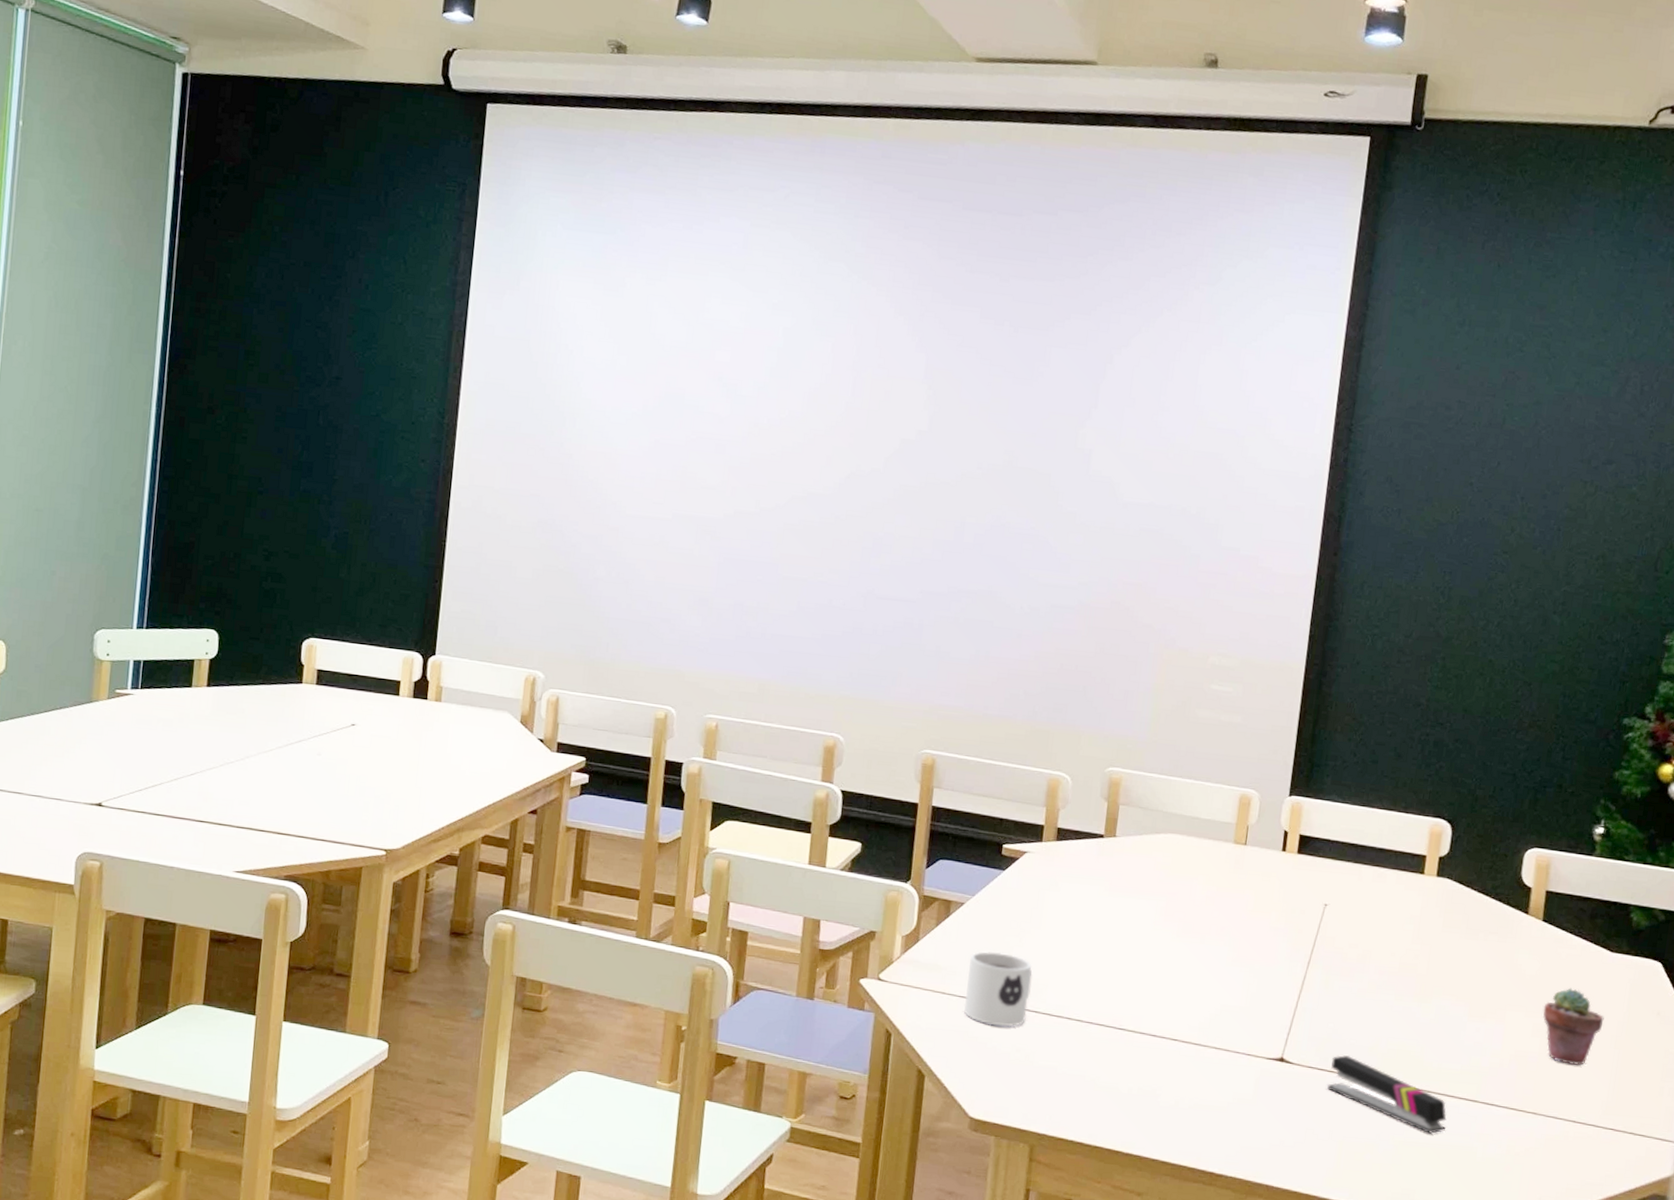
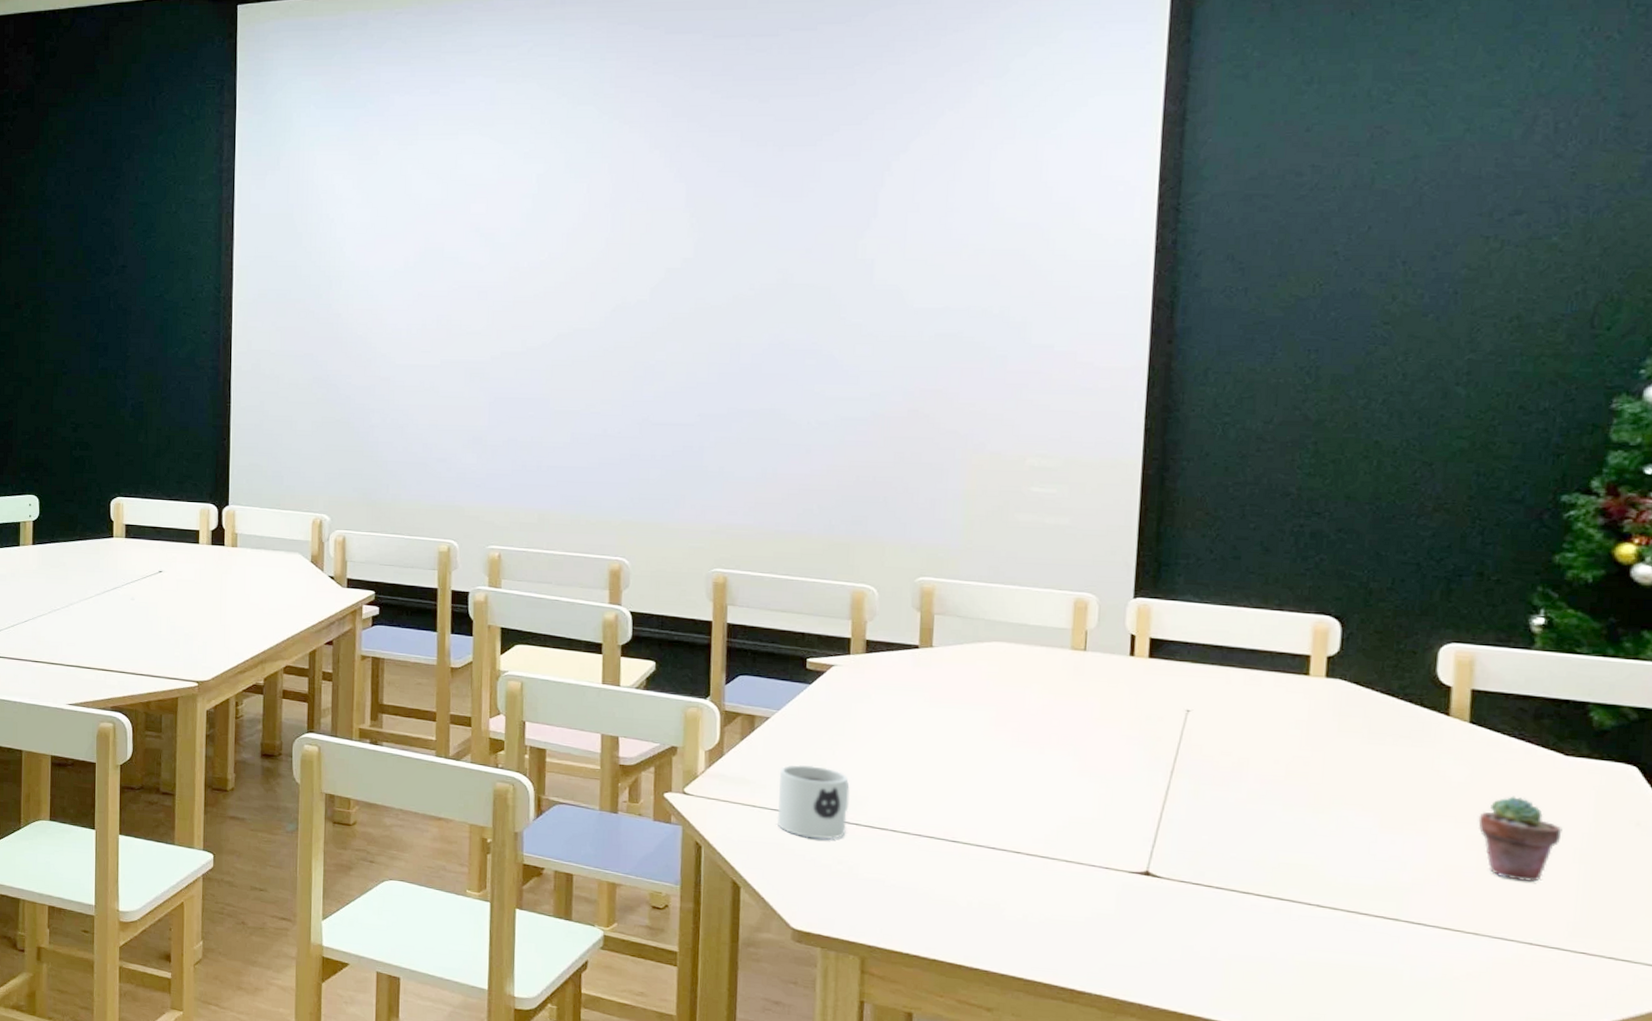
stapler: present [1327,1055,1447,1134] -> none [1206,869,1360,954]

